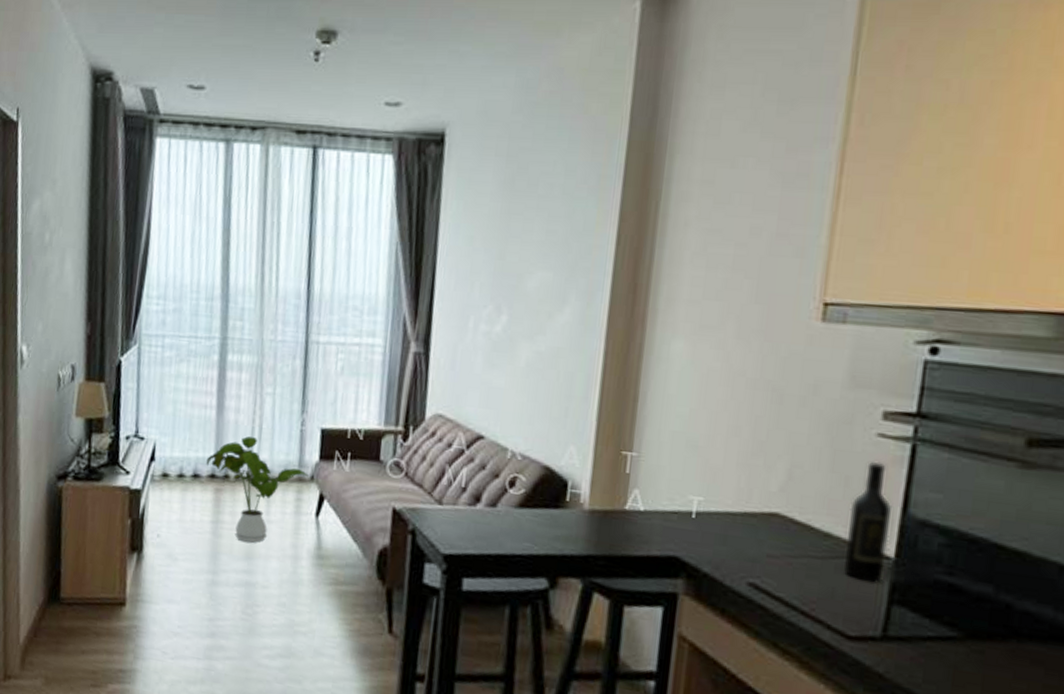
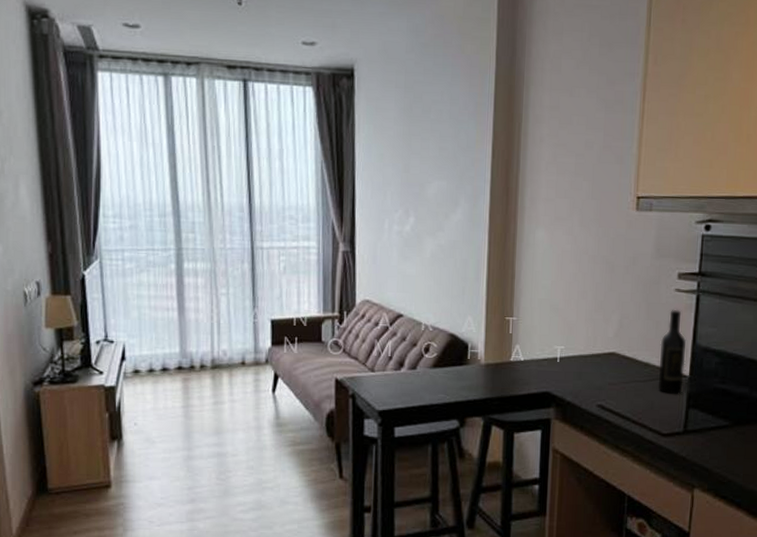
house plant: present [206,436,311,544] -> none [173,332,266,421]

